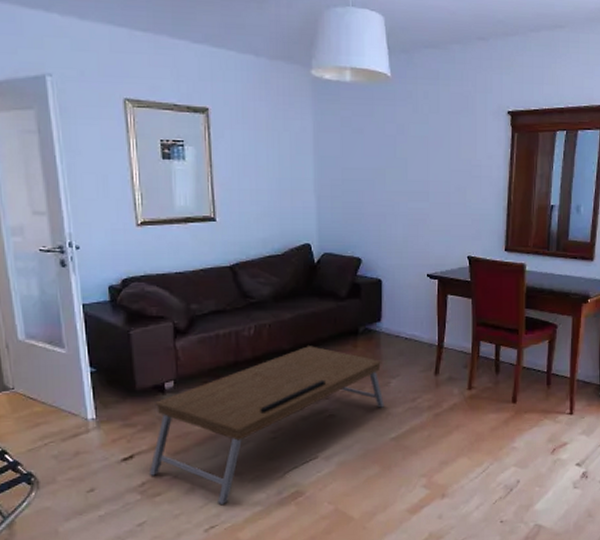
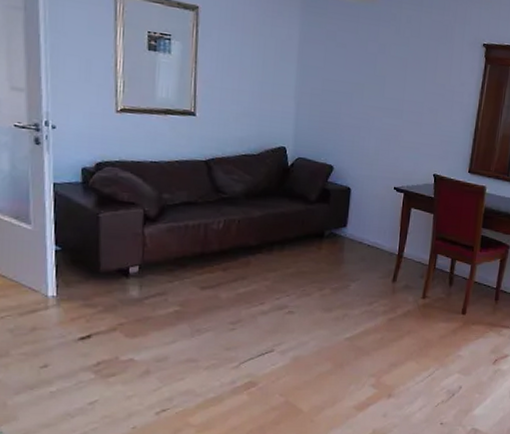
coffee table: present [148,346,384,506] -> none [105,244,344,390]

